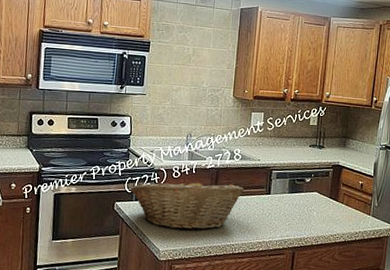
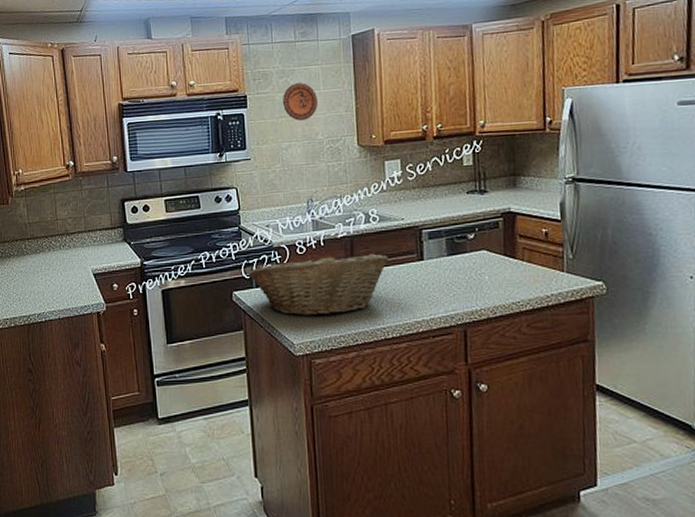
decorative plate: none [179,39,208,70] -> present [283,83,319,121]

